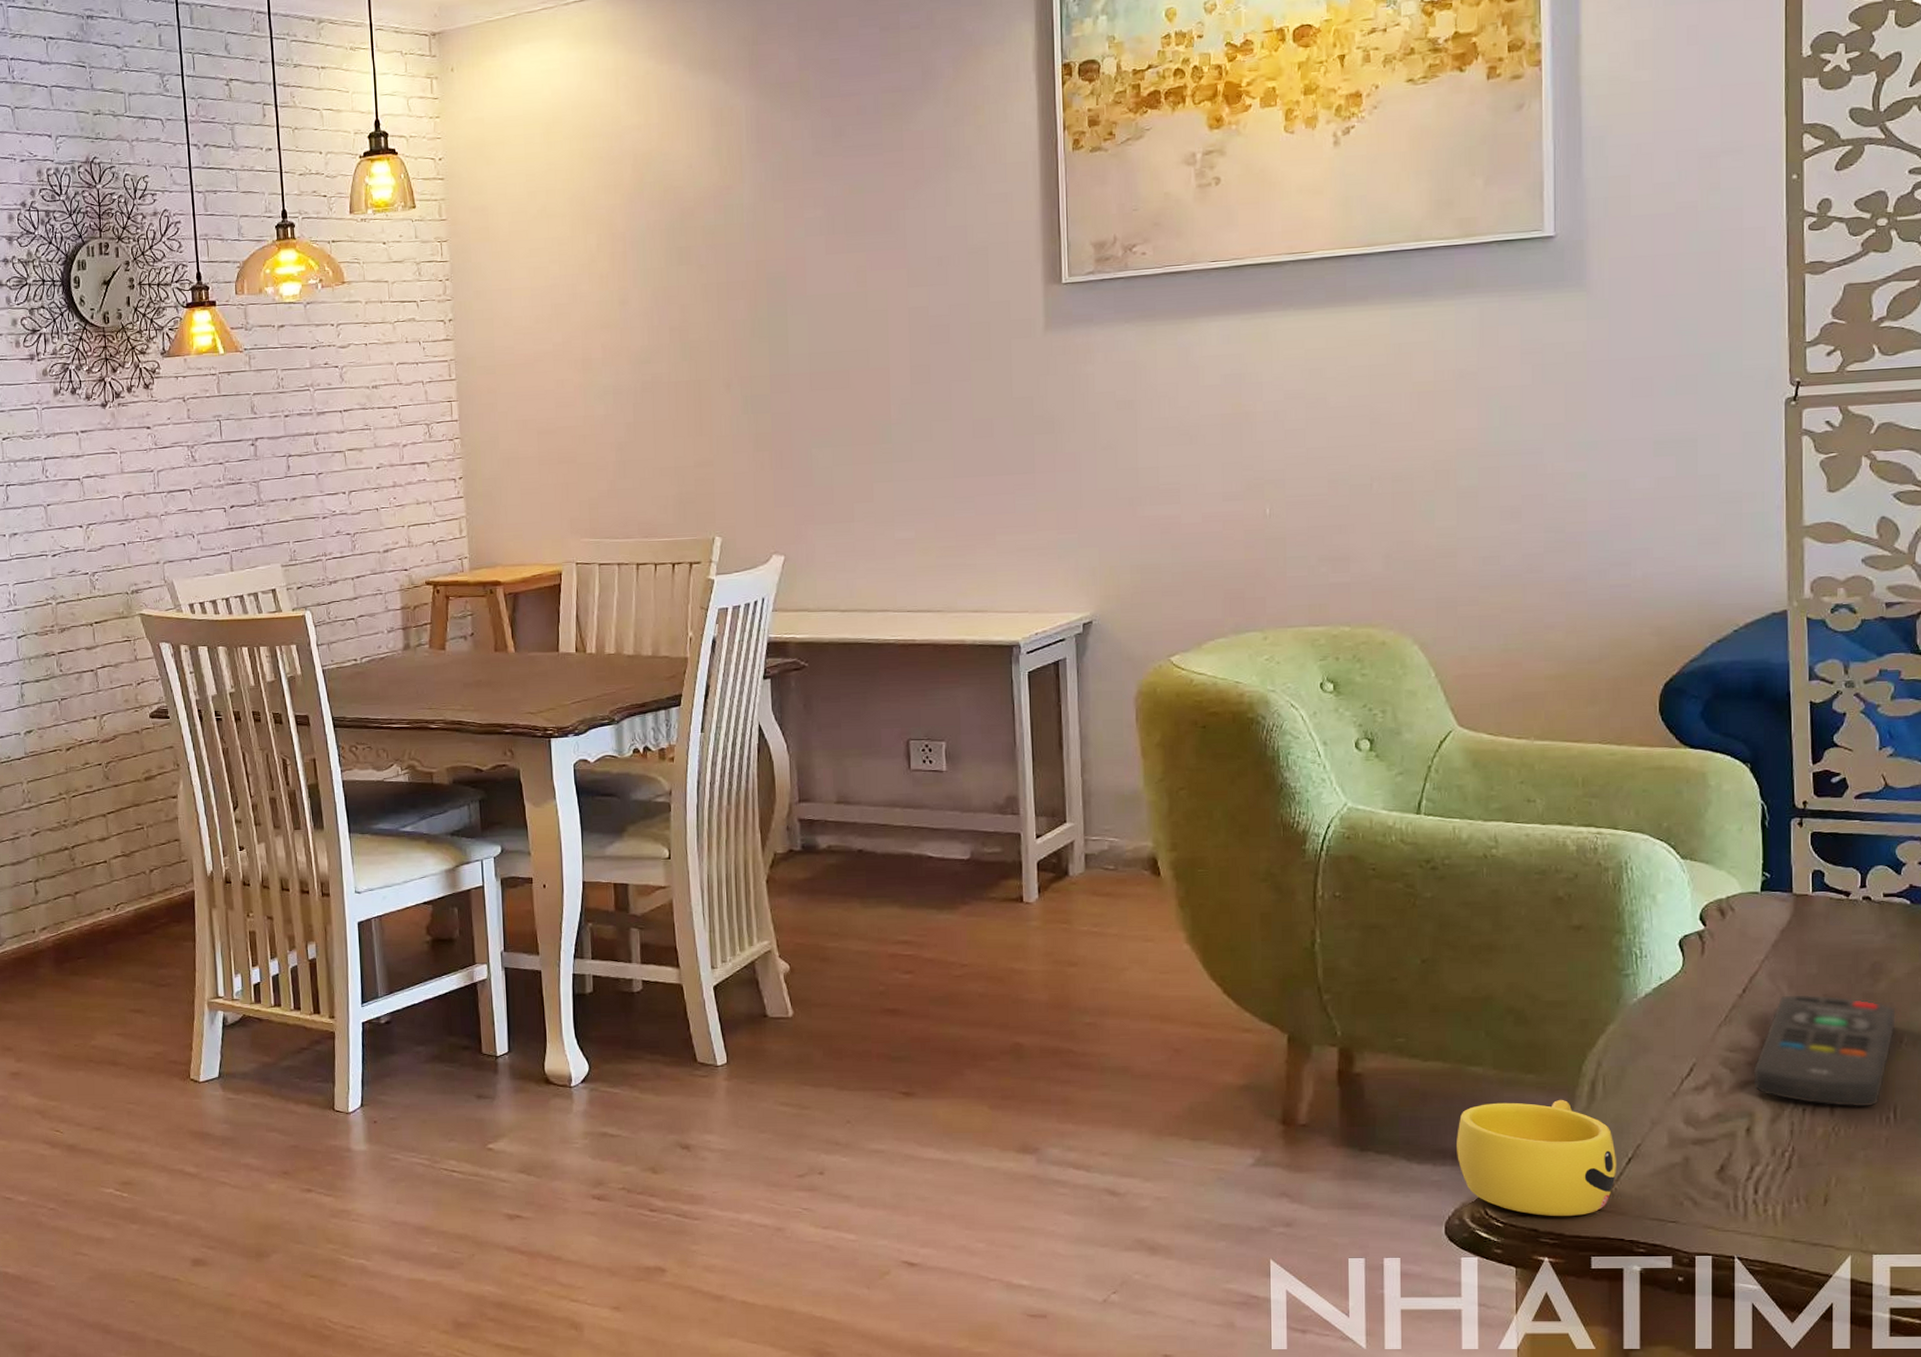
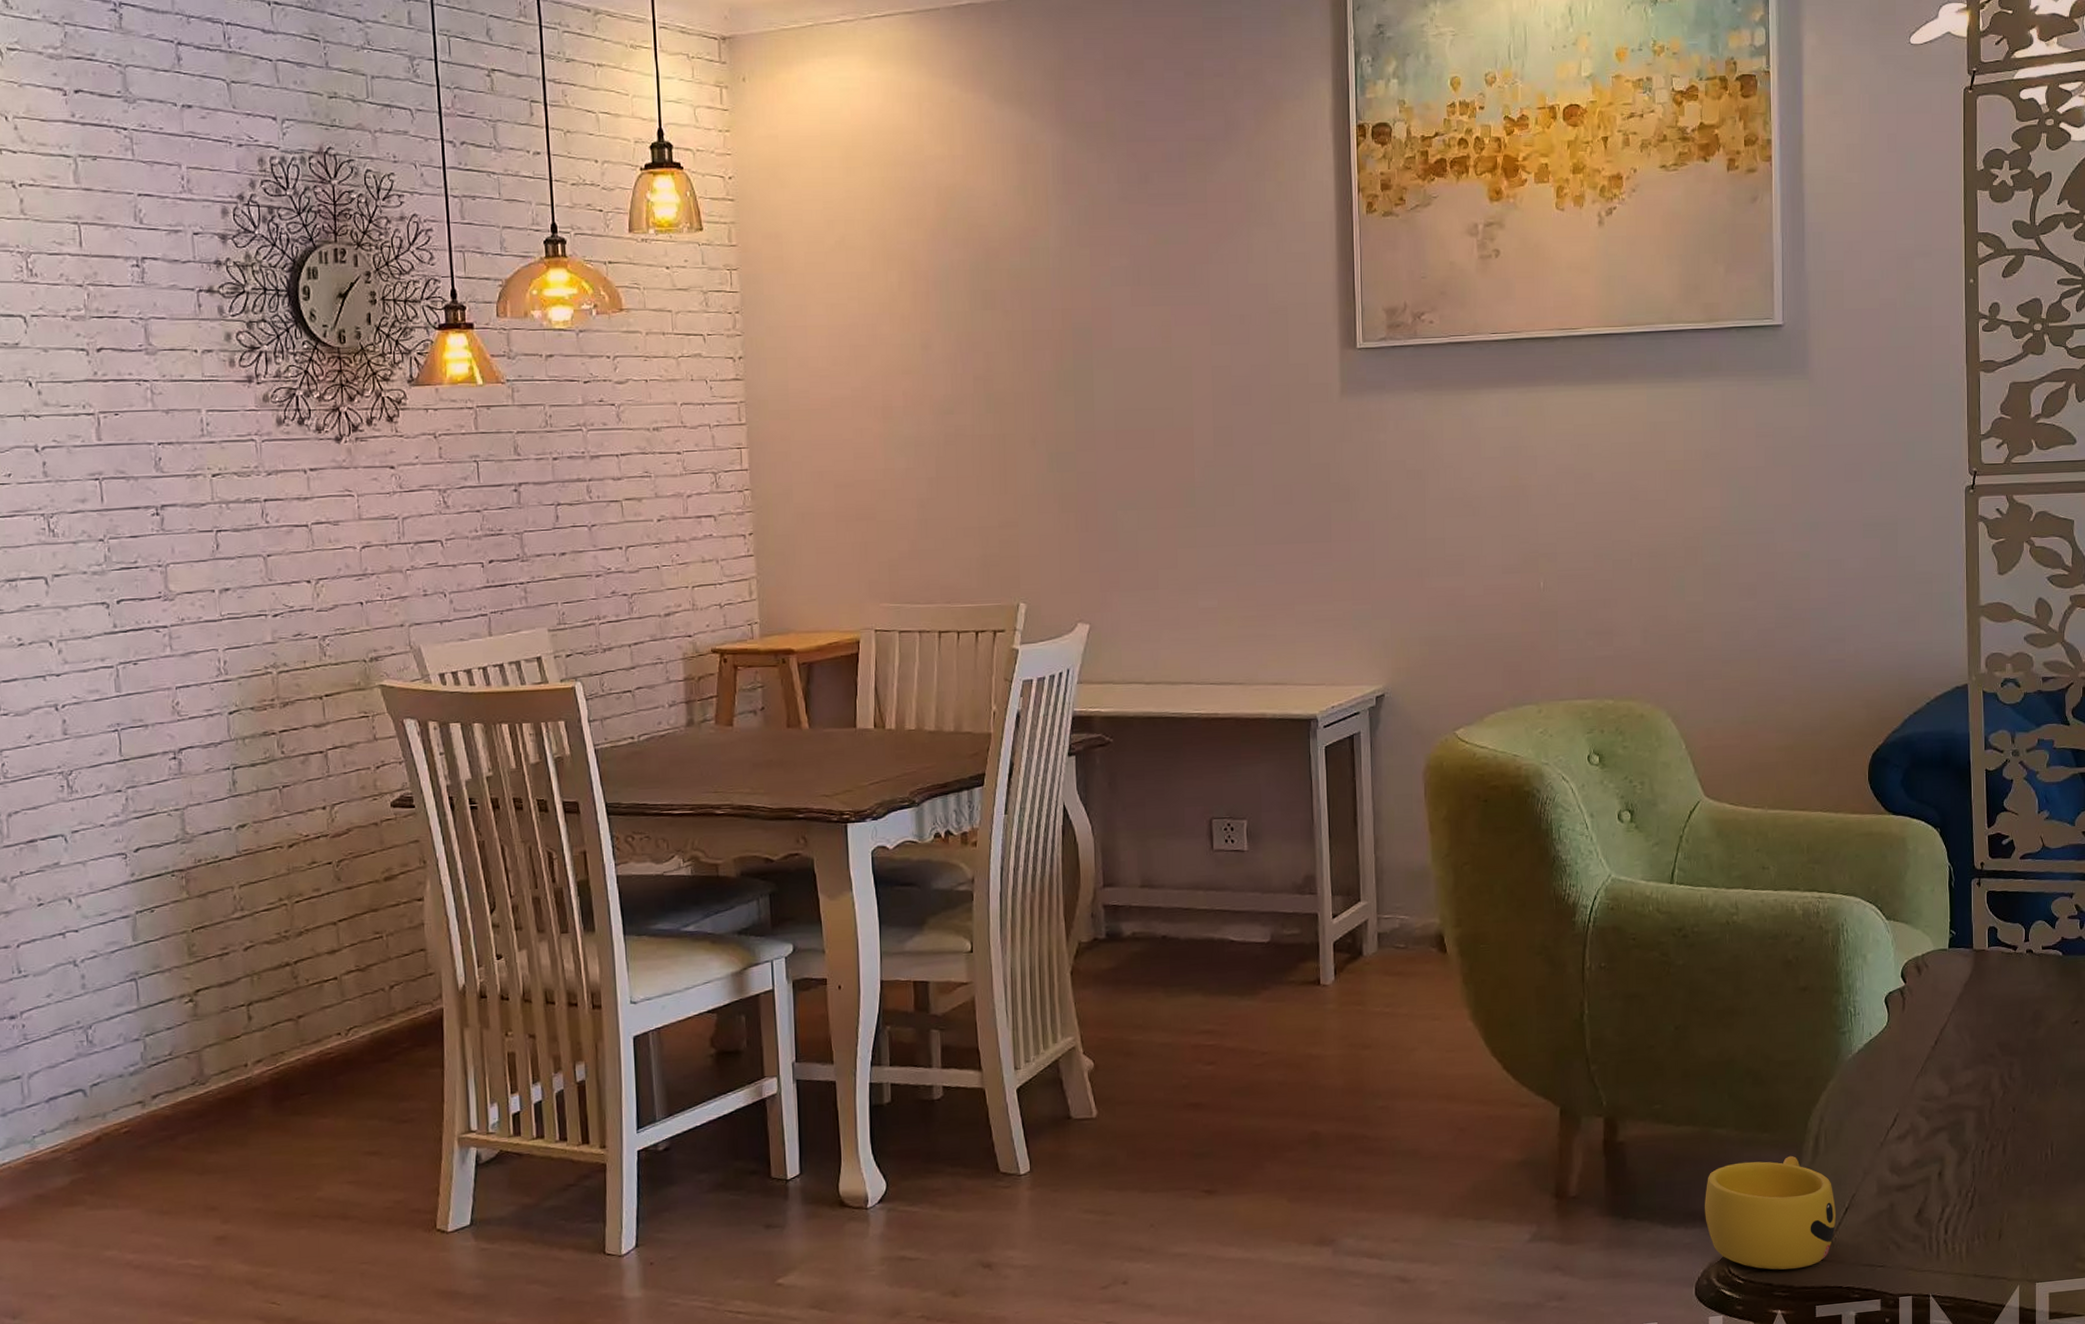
remote control: present [1753,994,1896,1107] -> none [1943,1043,2052,1147]

